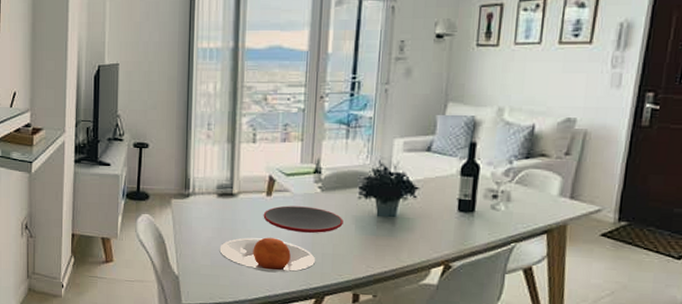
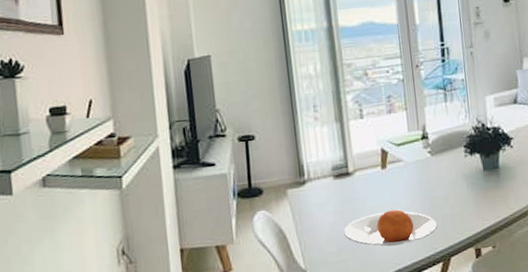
plate: present [263,205,343,233] -> none [381,172,456,200]

